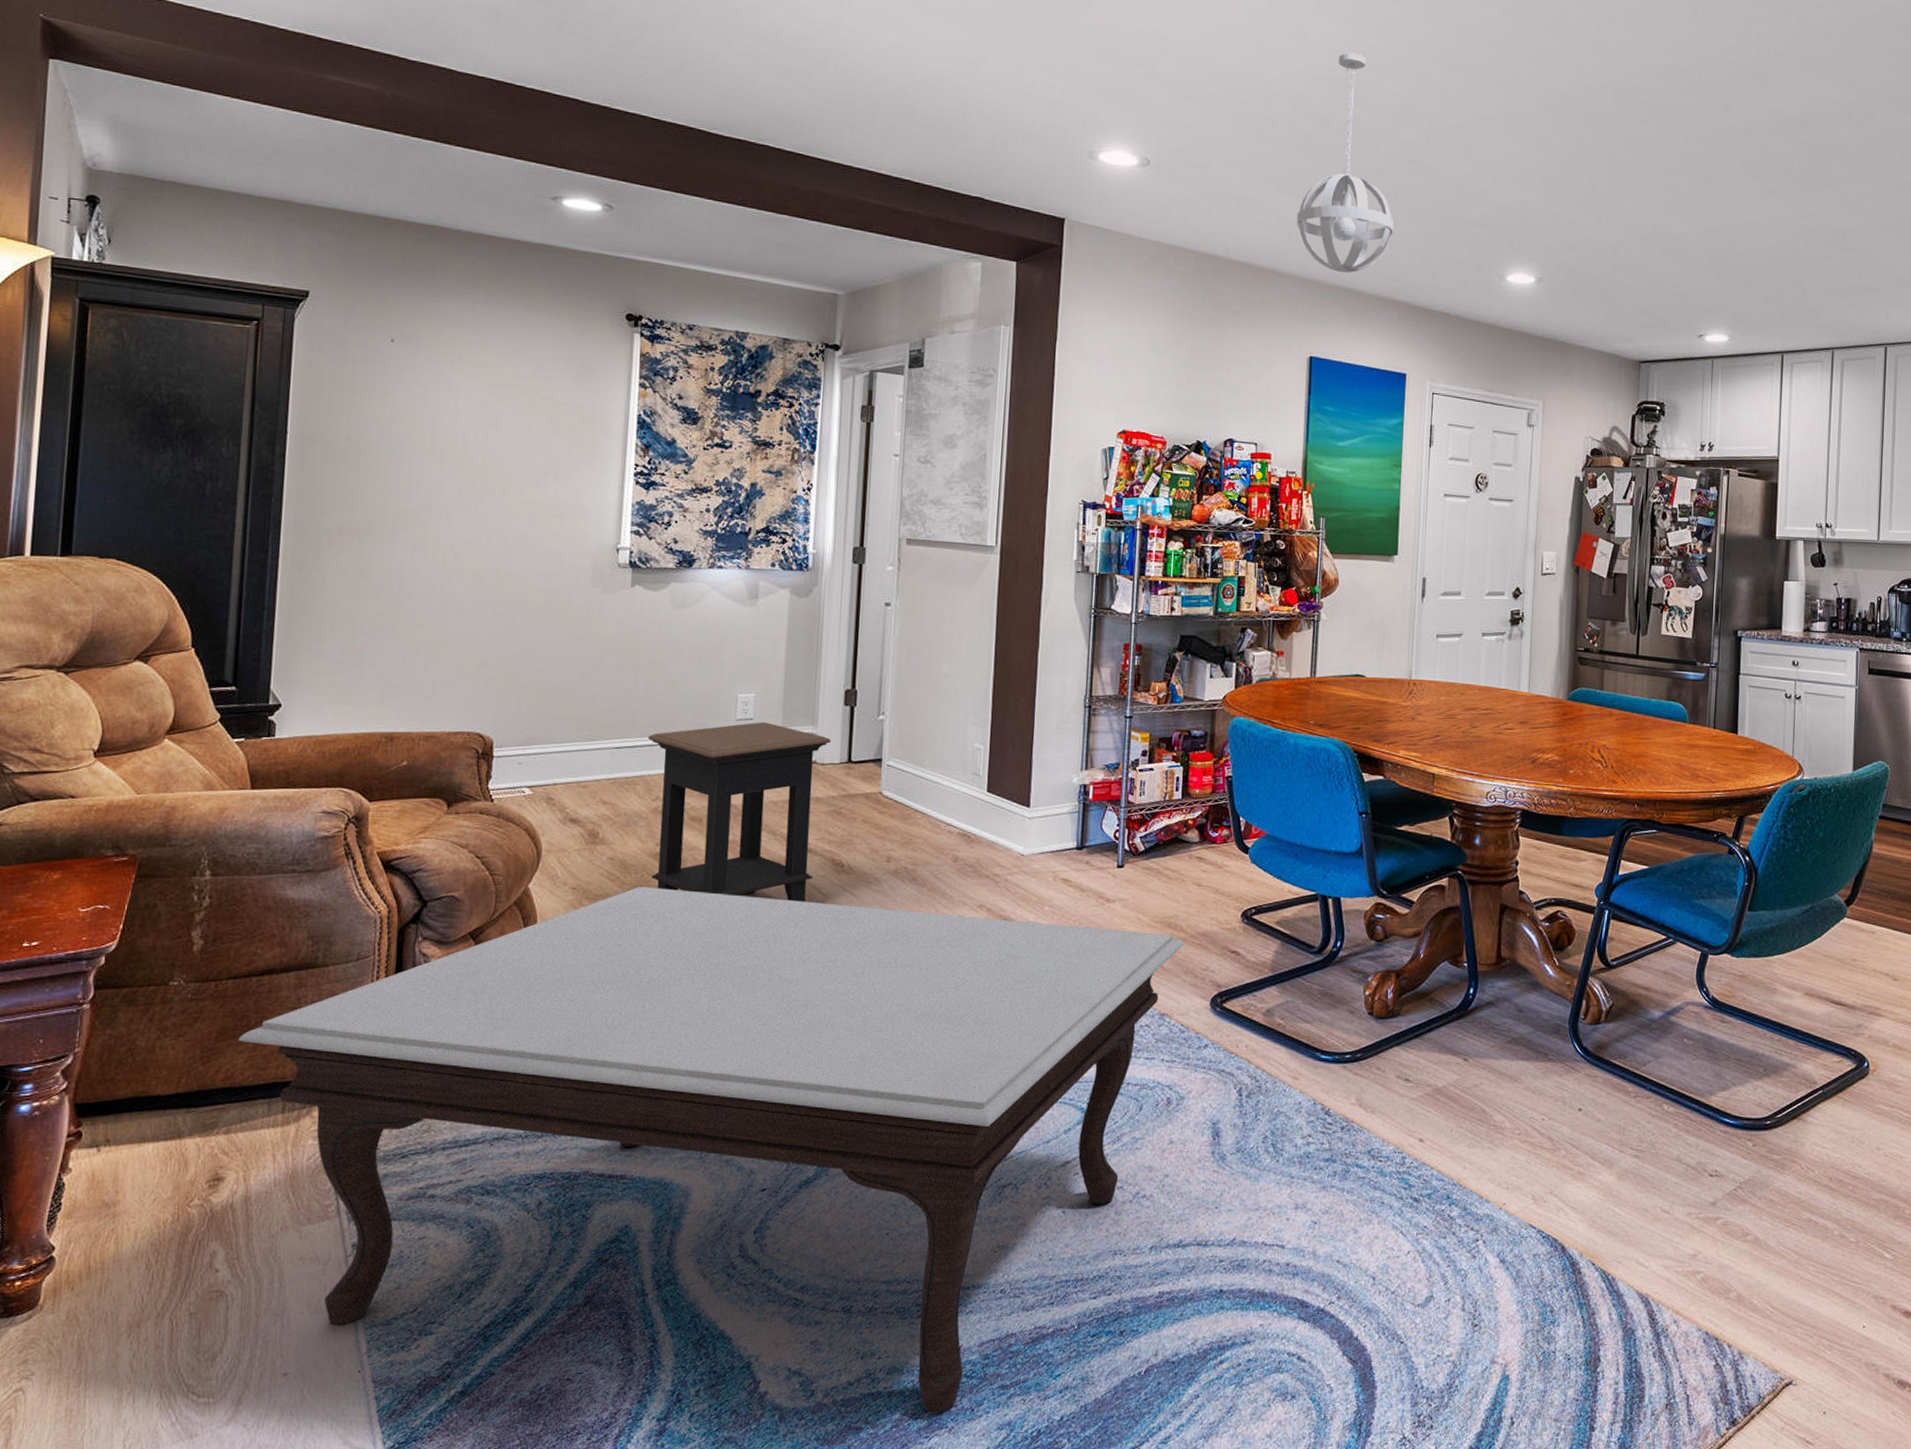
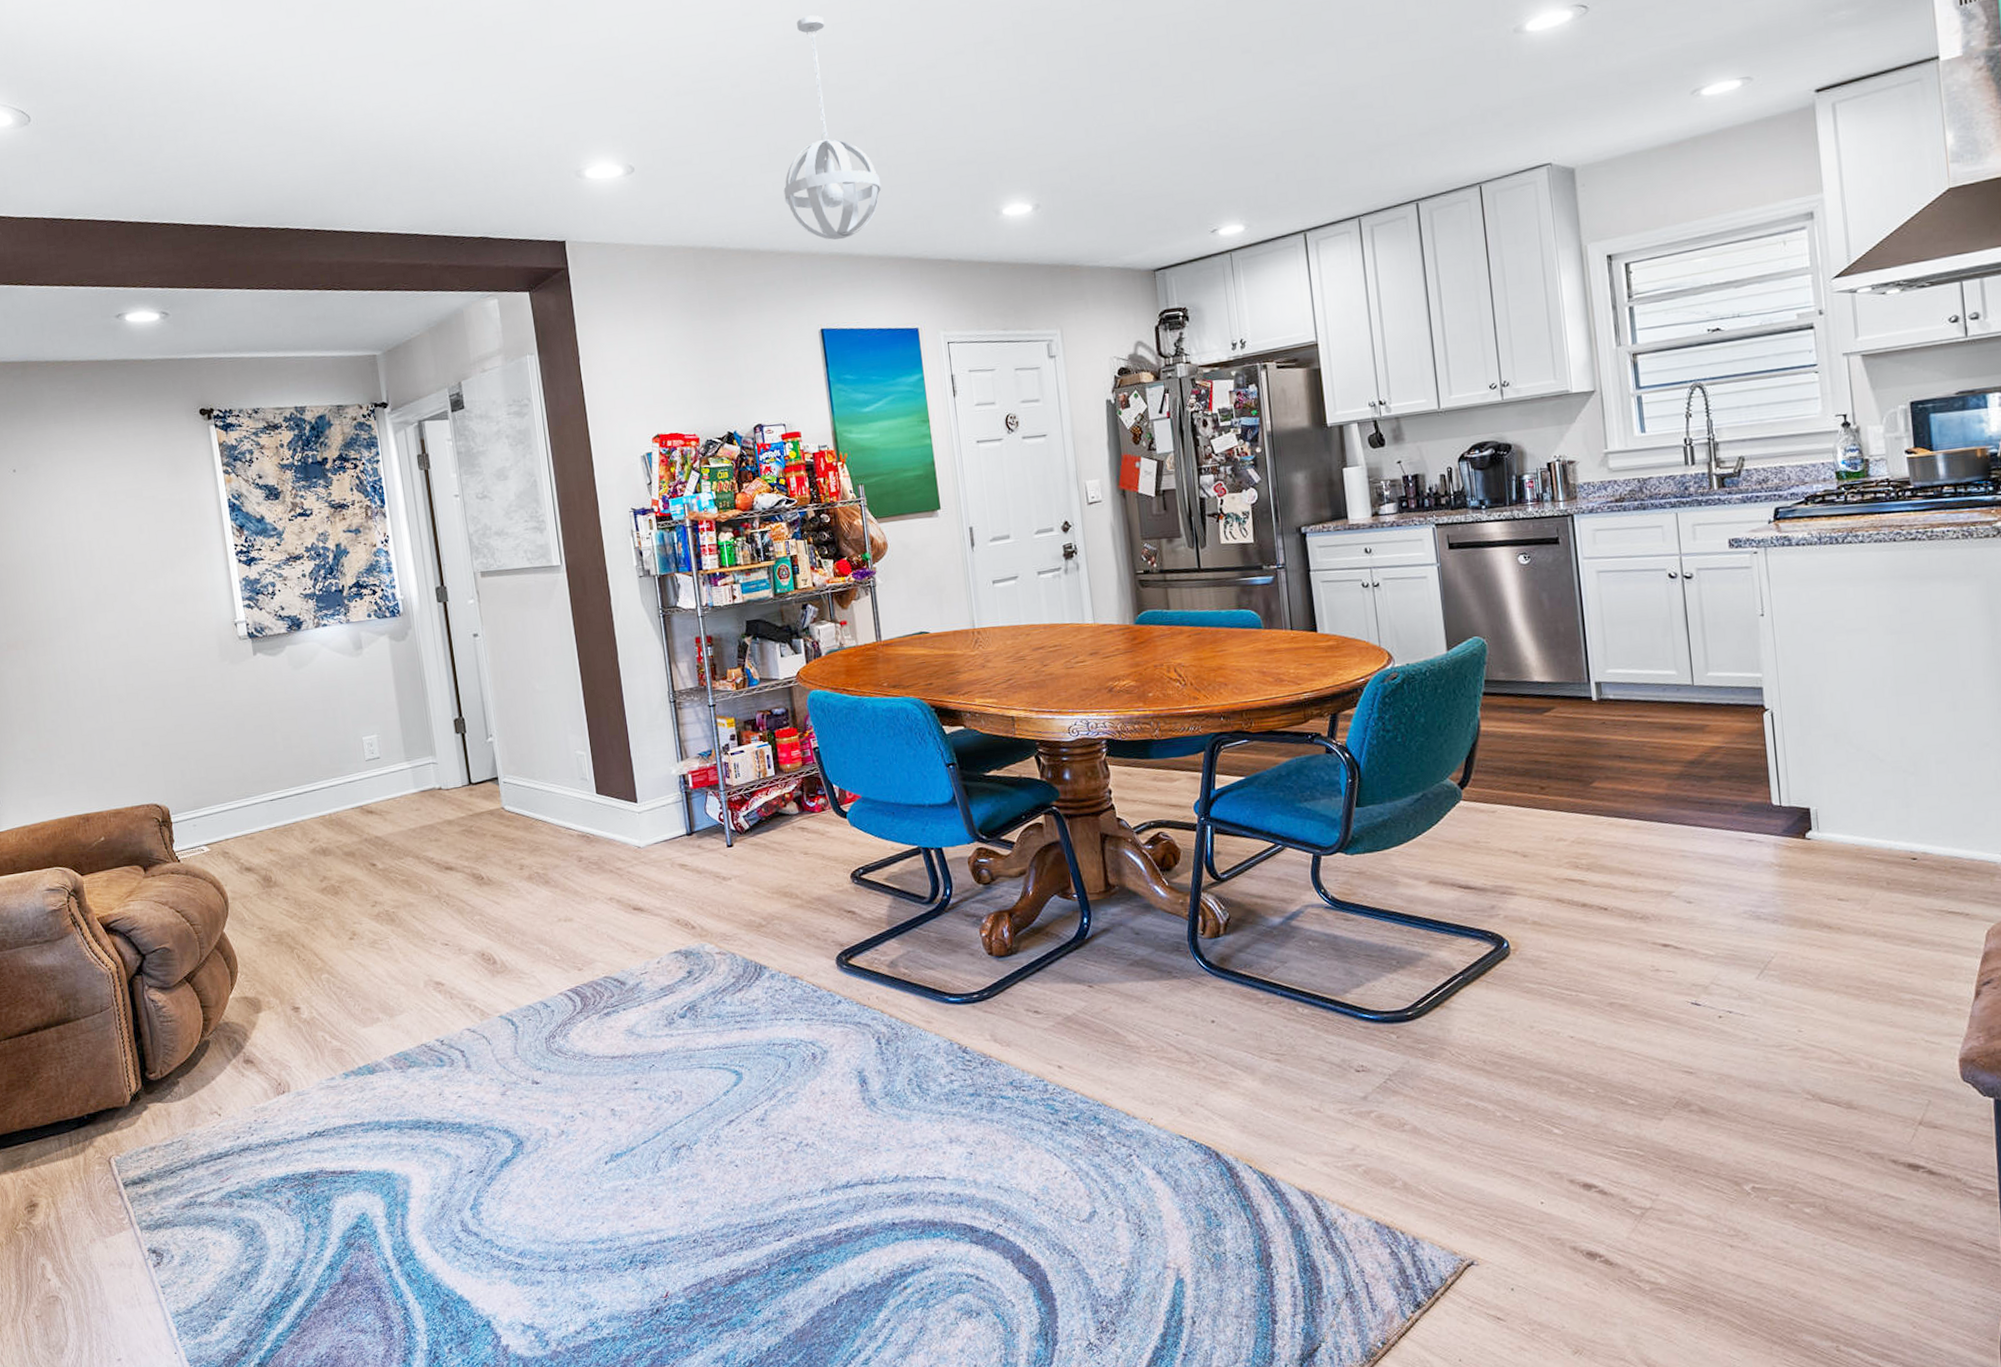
coffee table: present [238,887,1185,1413] -> none [23,903,803,1352]
side table: present [648,722,831,902] -> none [295,758,459,920]

